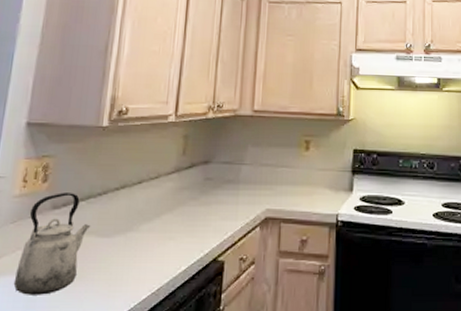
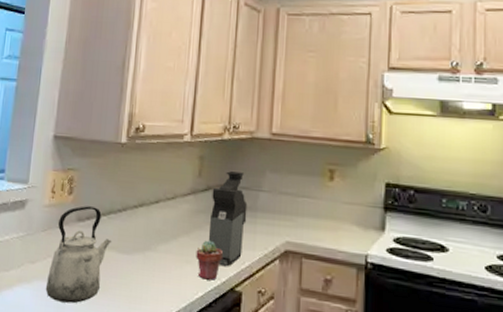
potted succulent: none [179,215,207,253] -> present [196,240,224,281]
coffee maker: none [191,148,230,239] -> present [208,171,248,267]

